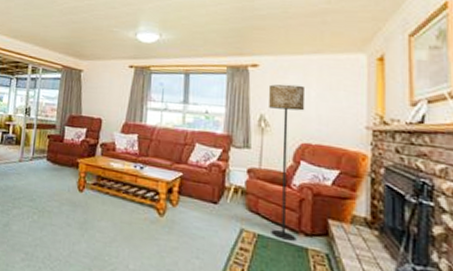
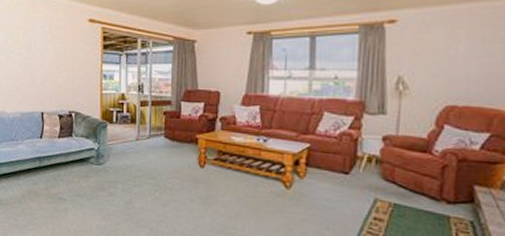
floor lamp: present [268,84,305,241] -> none [408,40,452,209]

